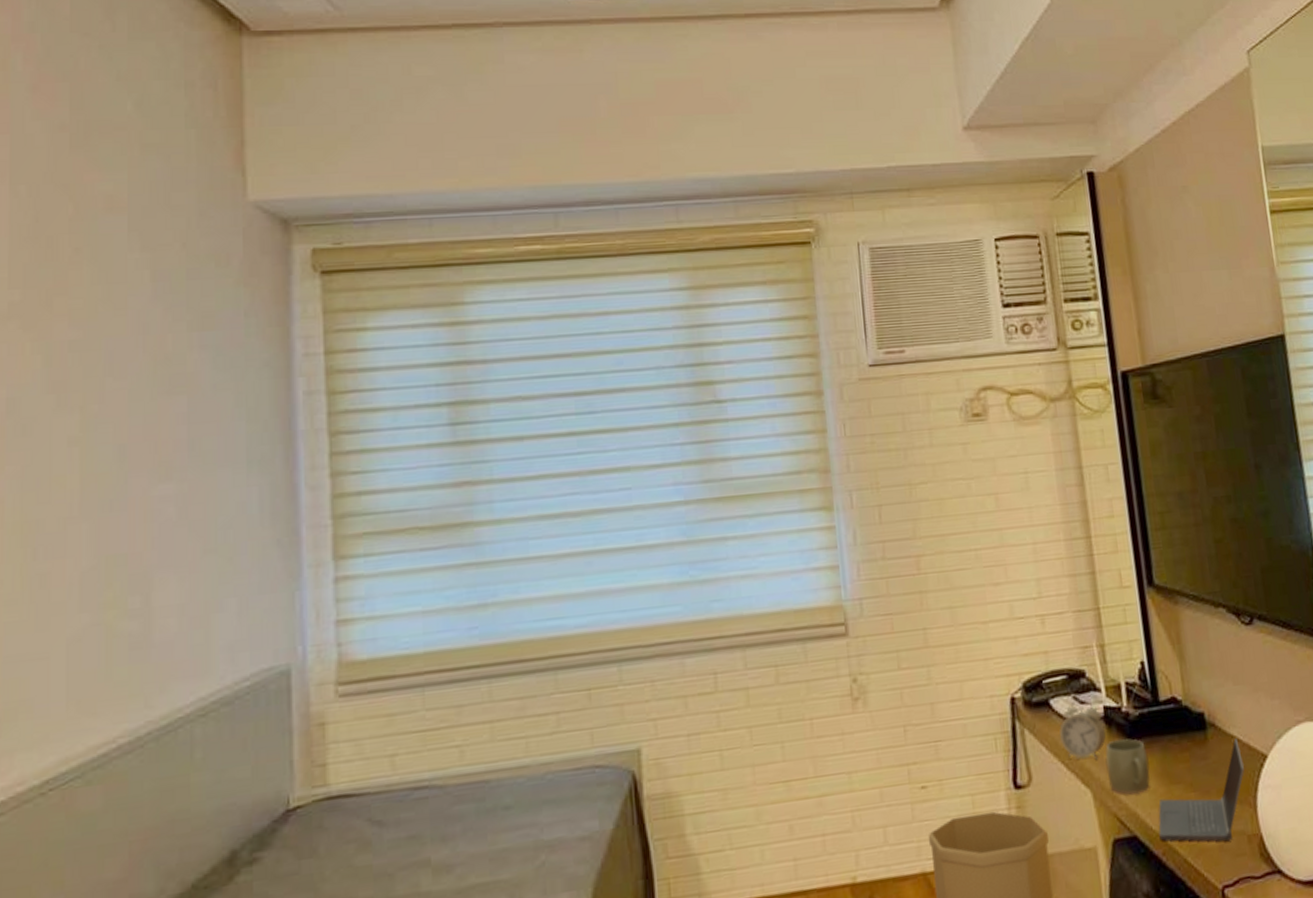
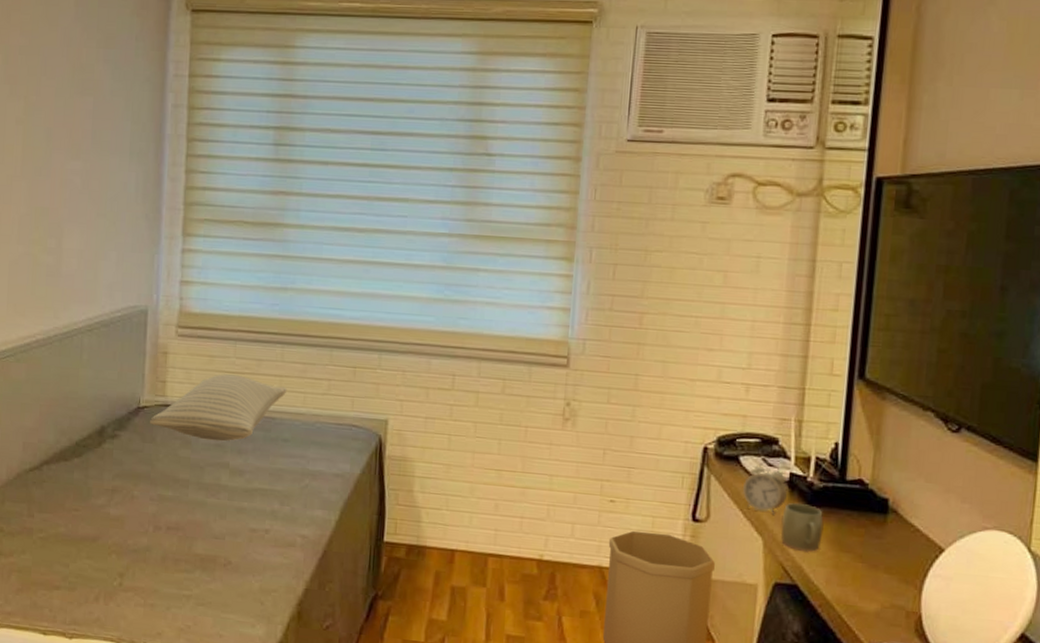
pillow: none [307,732,503,835] -> present [150,374,288,442]
laptop computer: present [1159,738,1244,841] -> none [819,528,918,612]

